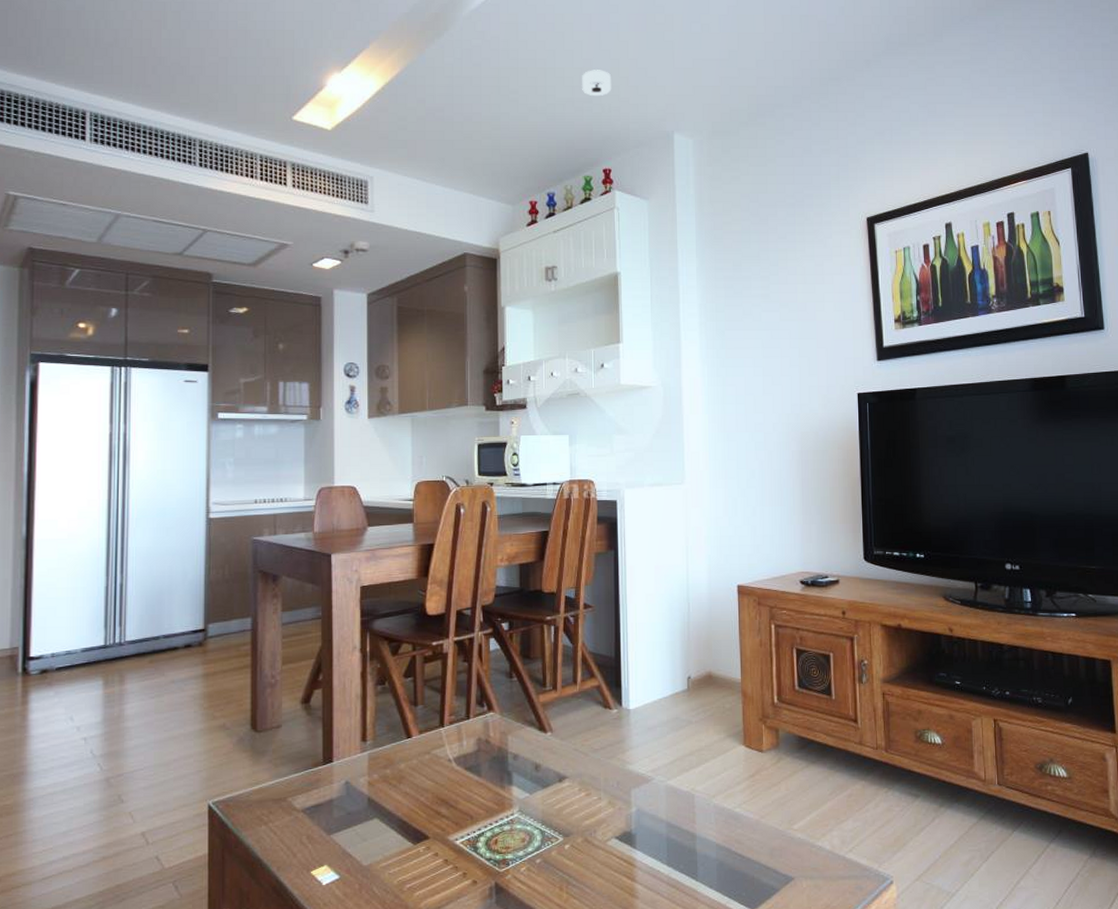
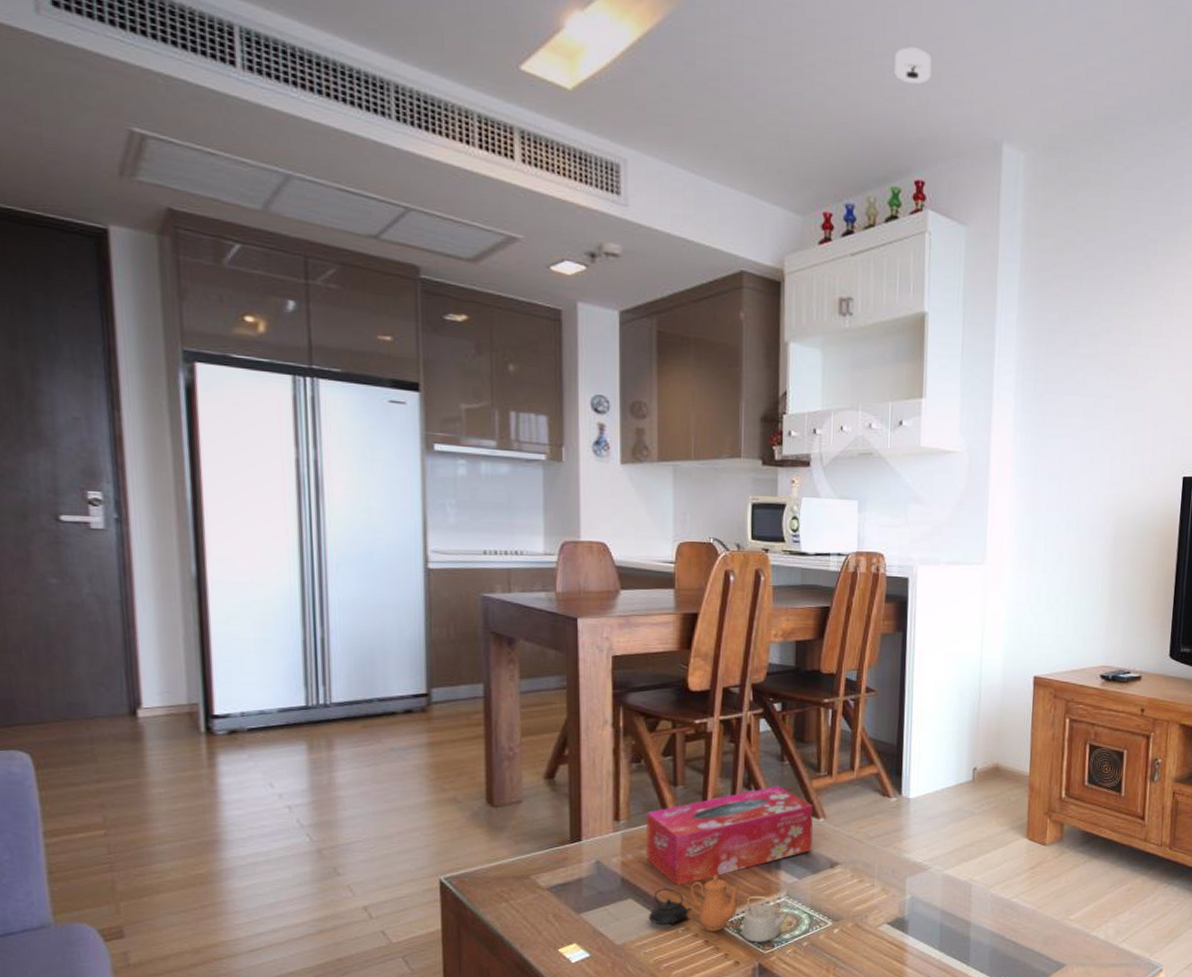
tissue box: none [390,701,541,804] -> present [647,785,813,886]
teapot: none [393,792,521,861] -> present [649,875,788,942]

